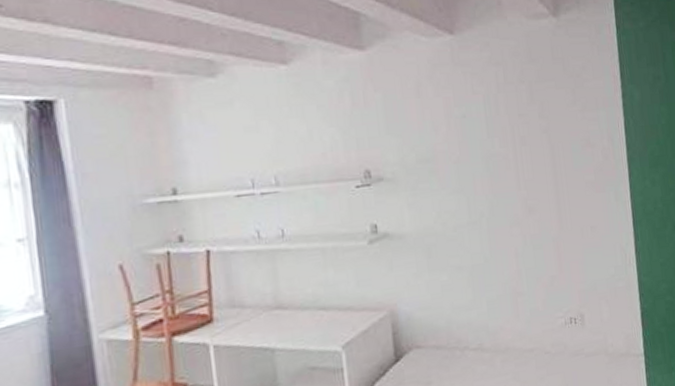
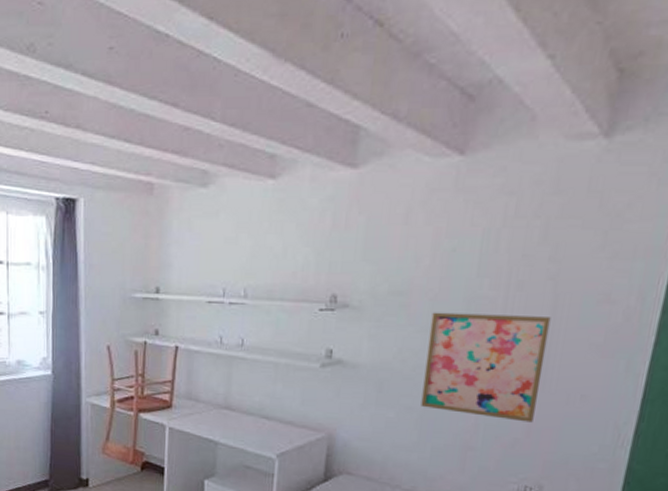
wall art: none [459,164,562,265] -> present [421,312,551,423]

